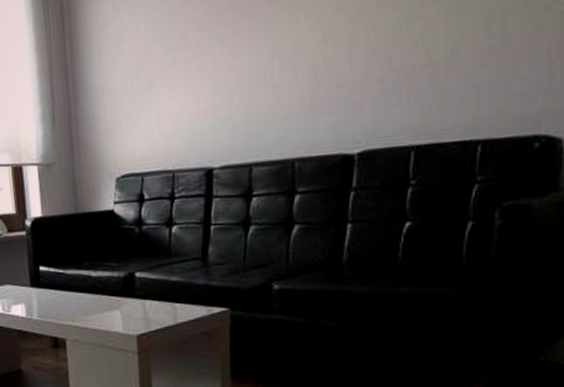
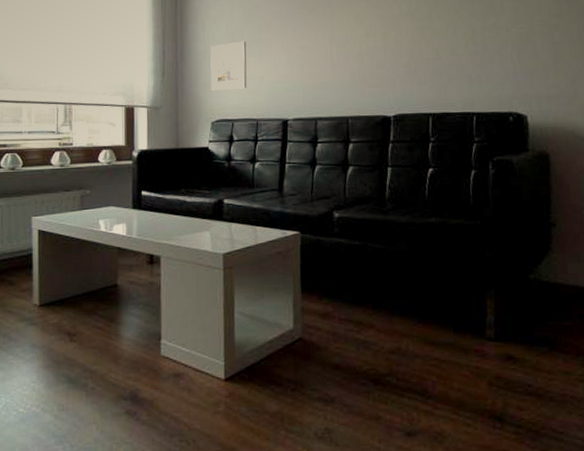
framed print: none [109,66,159,138] -> present [210,41,247,91]

